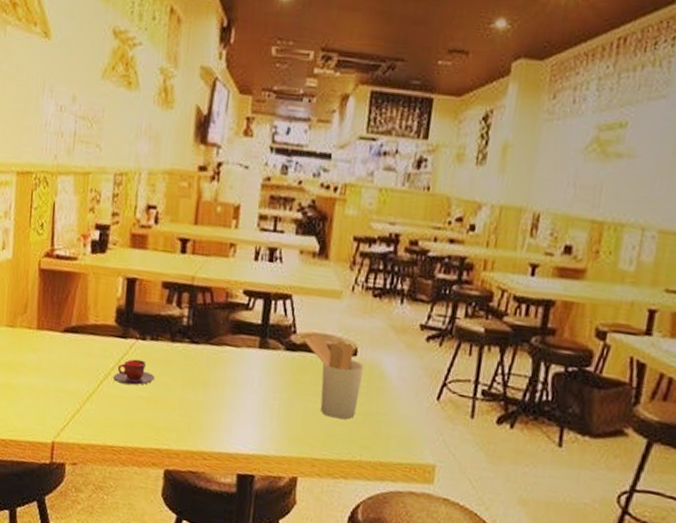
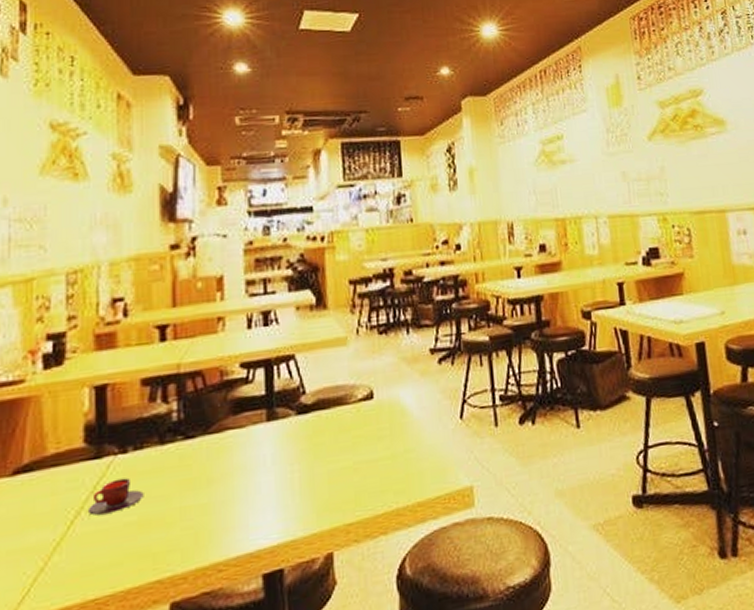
utensil holder: present [304,334,364,420] -> none [315,387,384,473]

